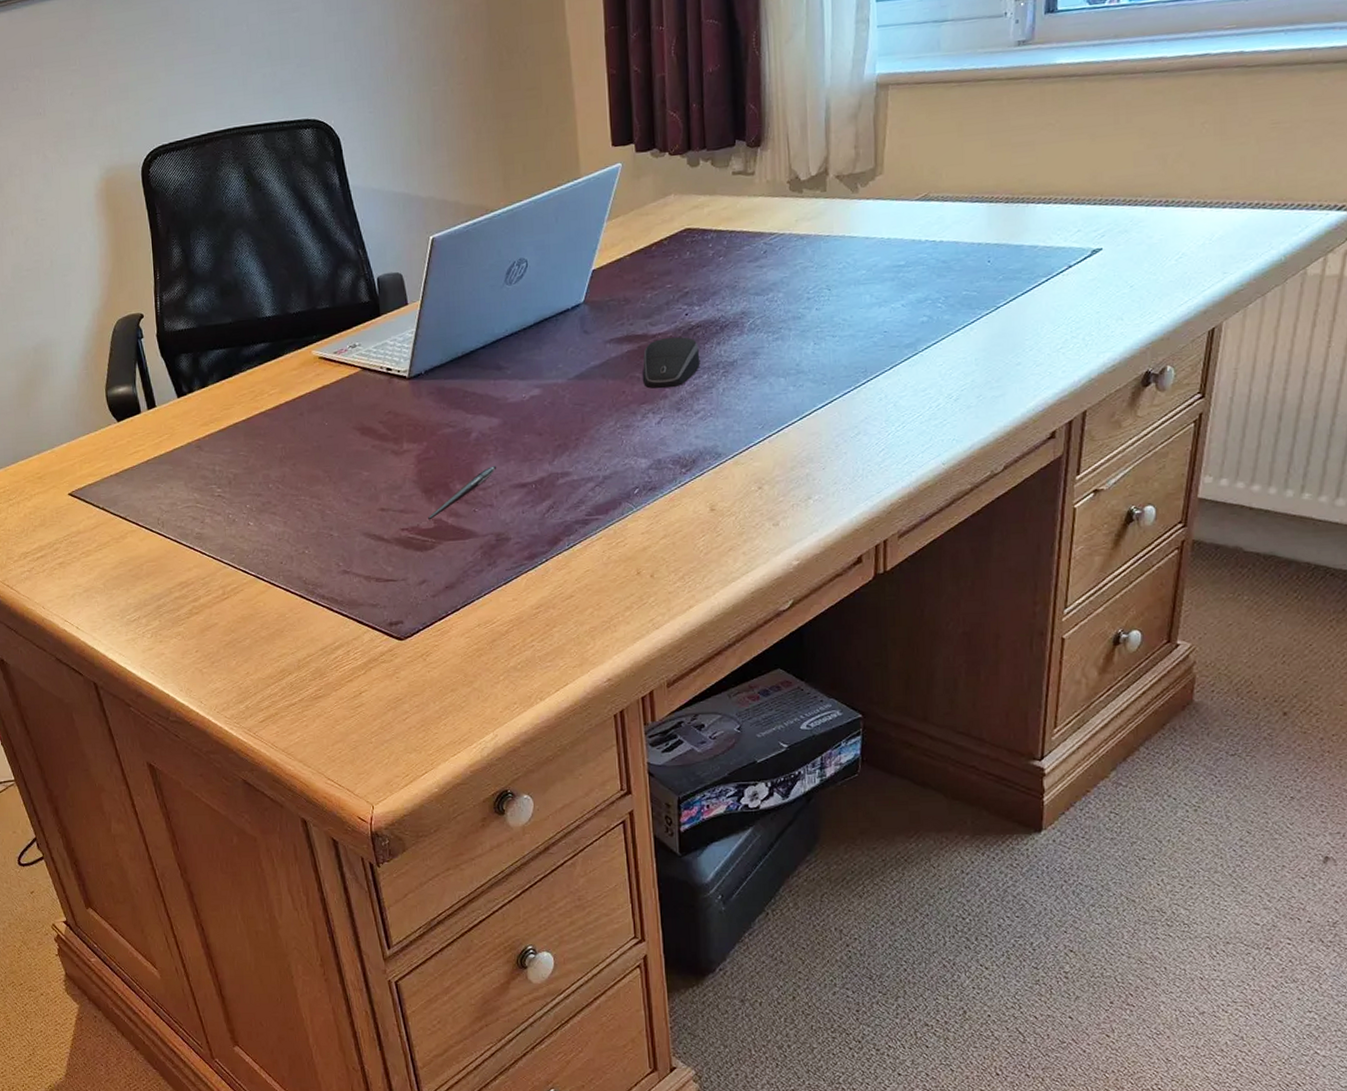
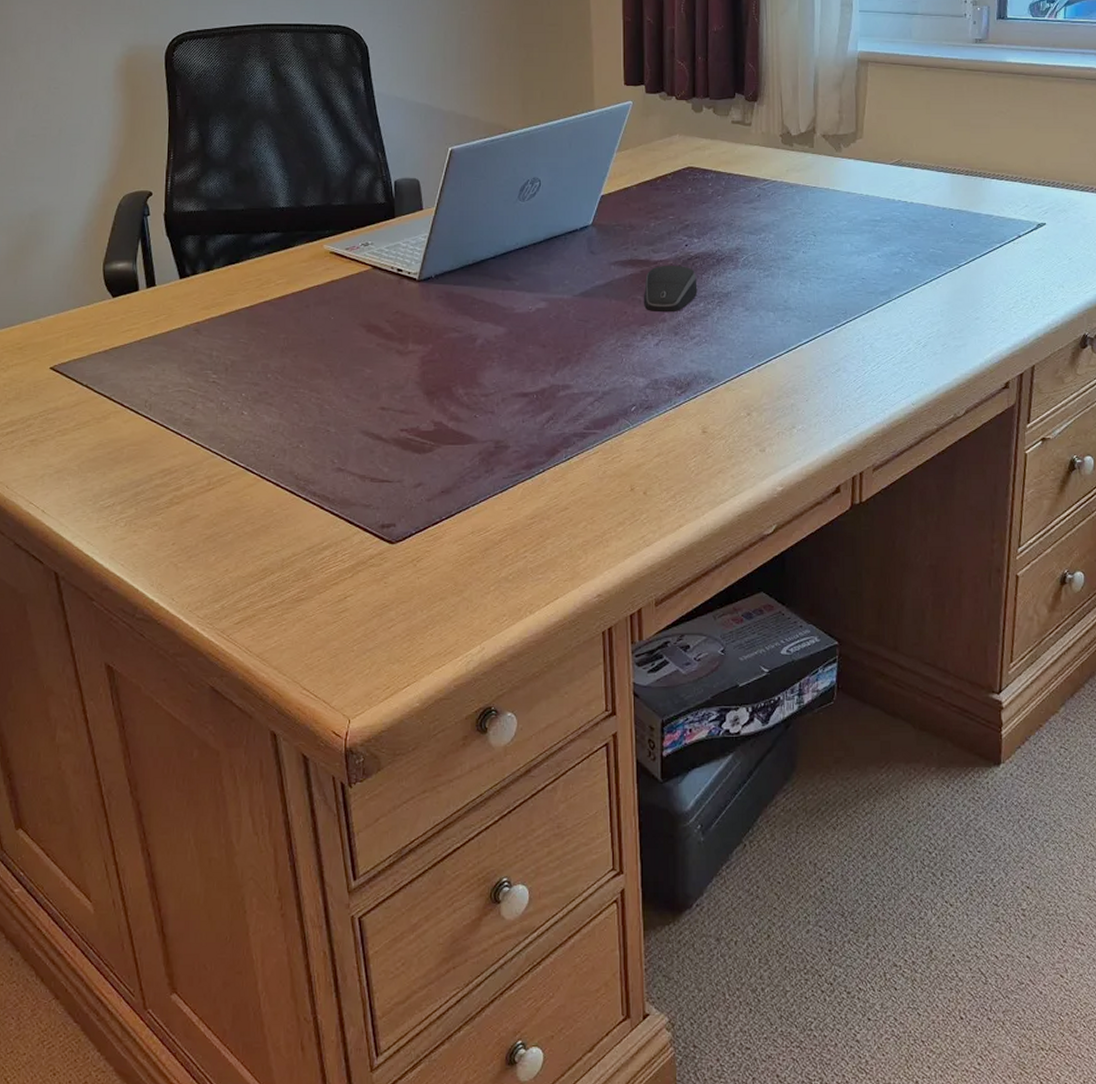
pen: present [428,466,497,520] -> none [428,374,500,423]

